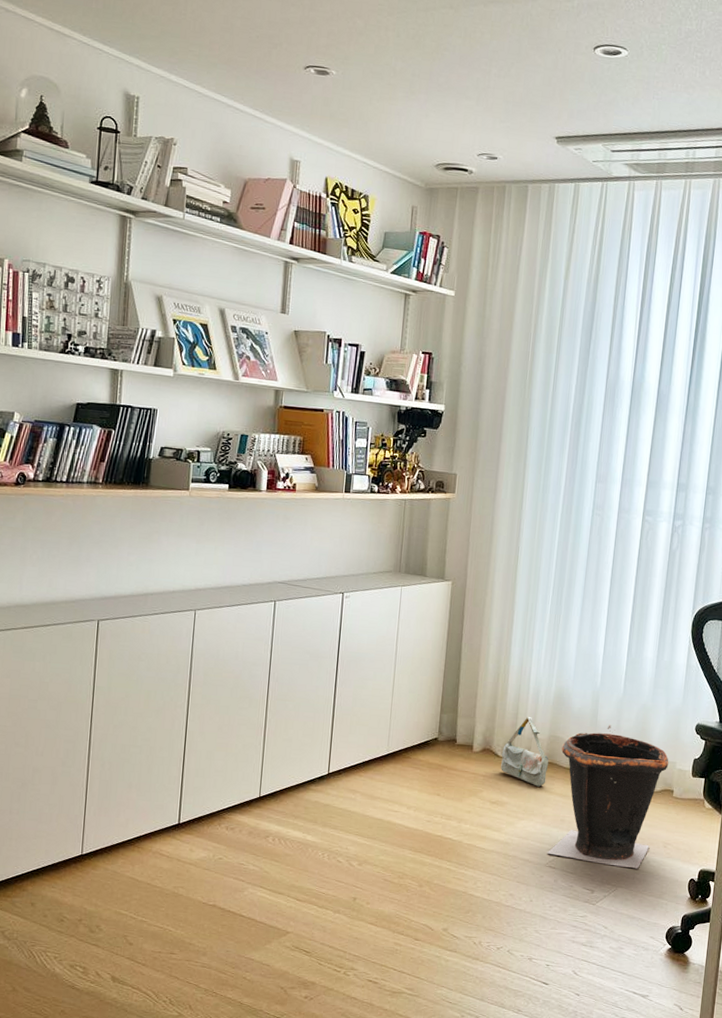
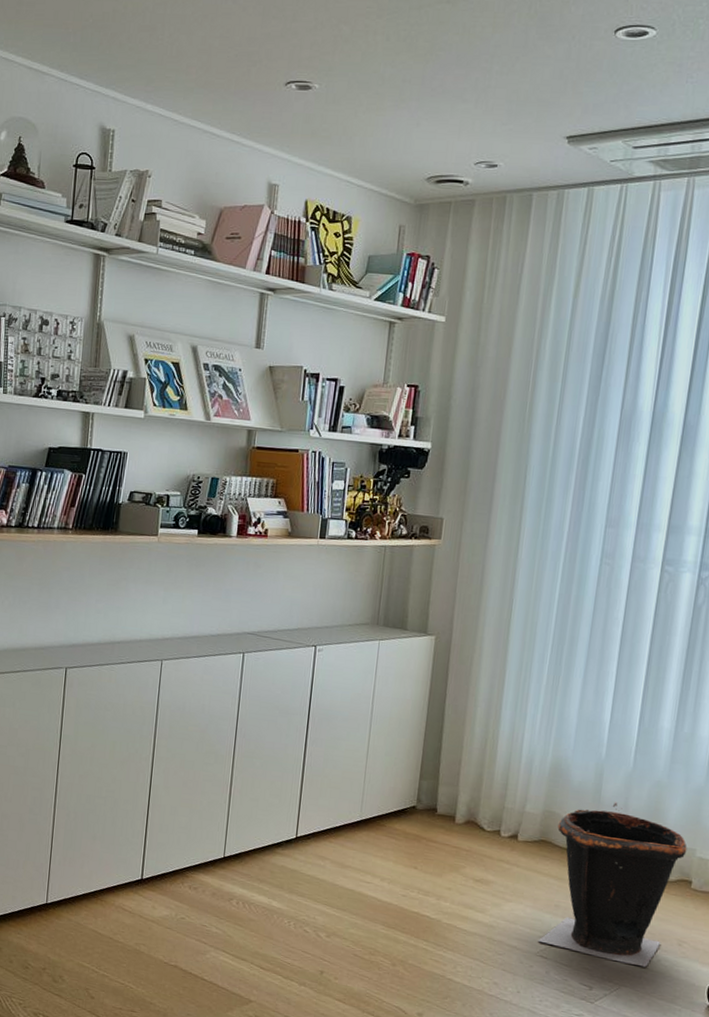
bag: present [501,717,549,787] -> none [486,788,543,867]

